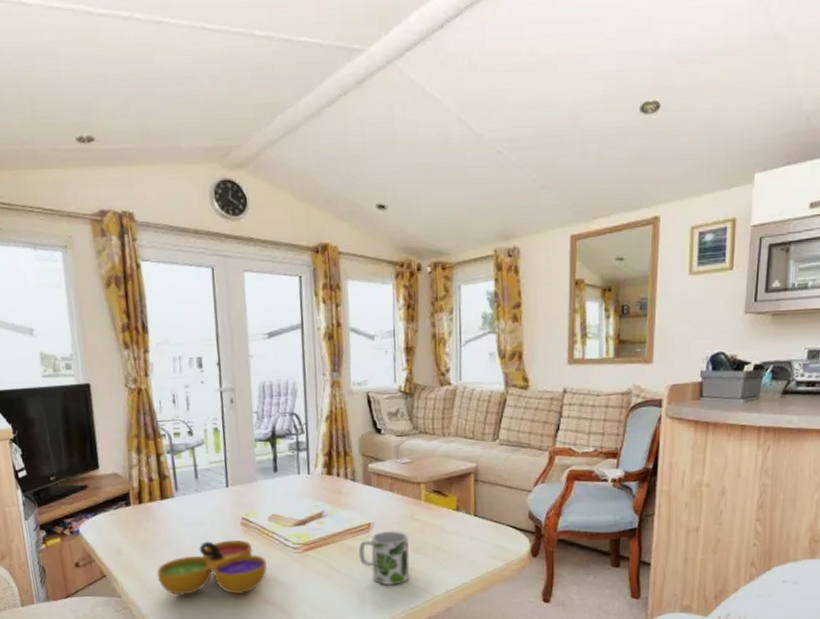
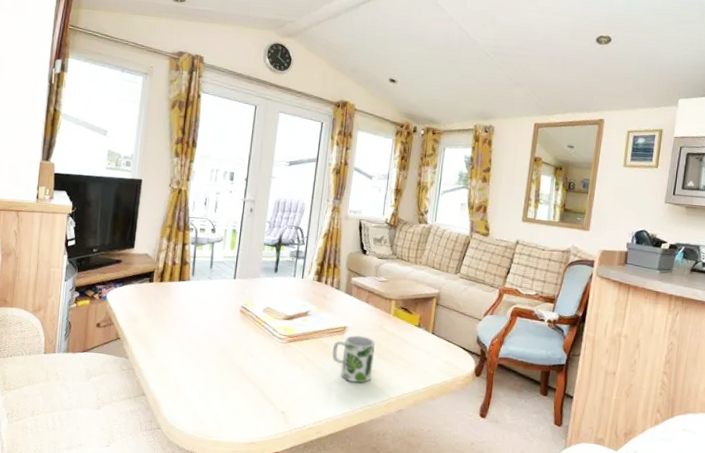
decorative bowl: present [157,539,268,595] -> none [162,321,255,371]

